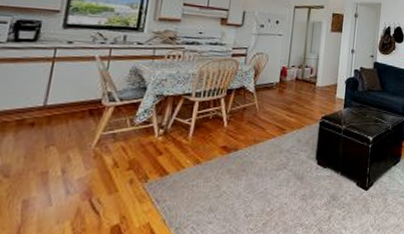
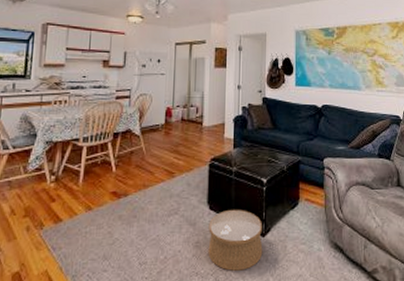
woven basket: none [313,165,366,222] -> present [208,210,263,271]

